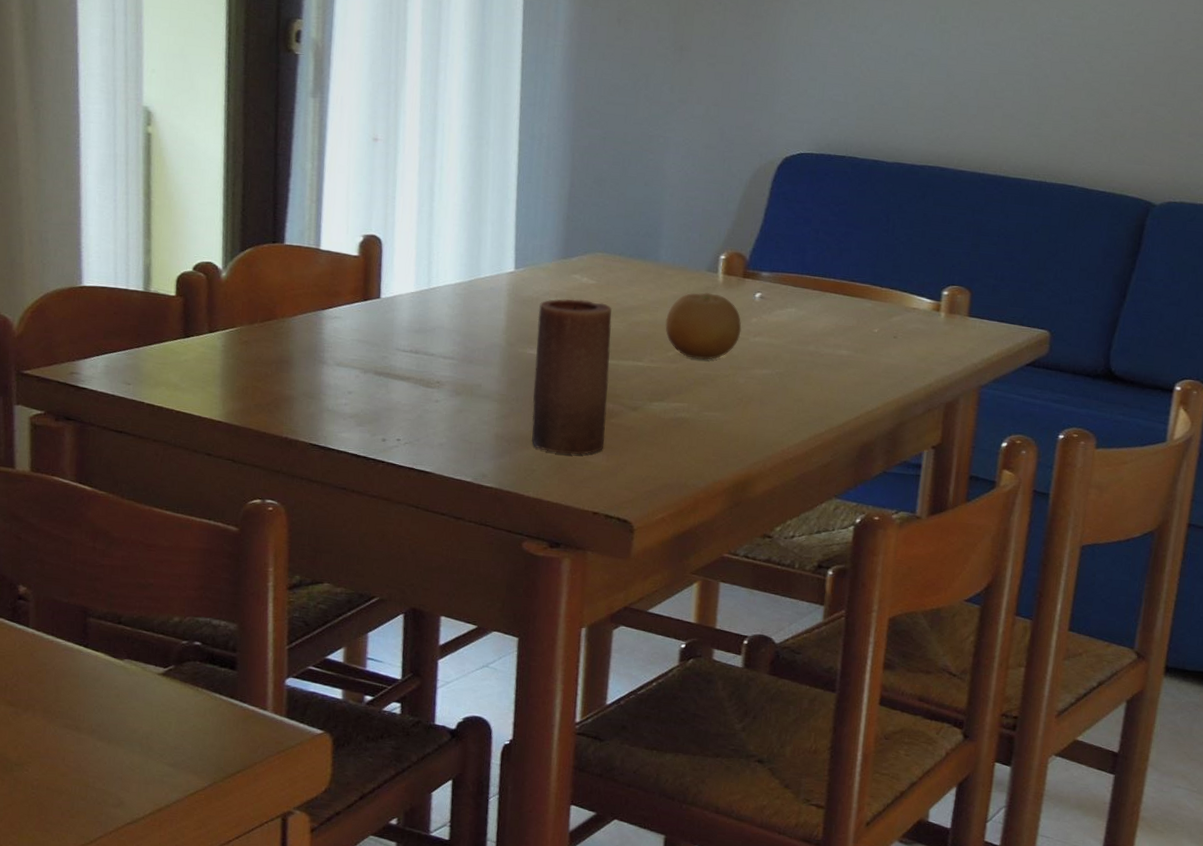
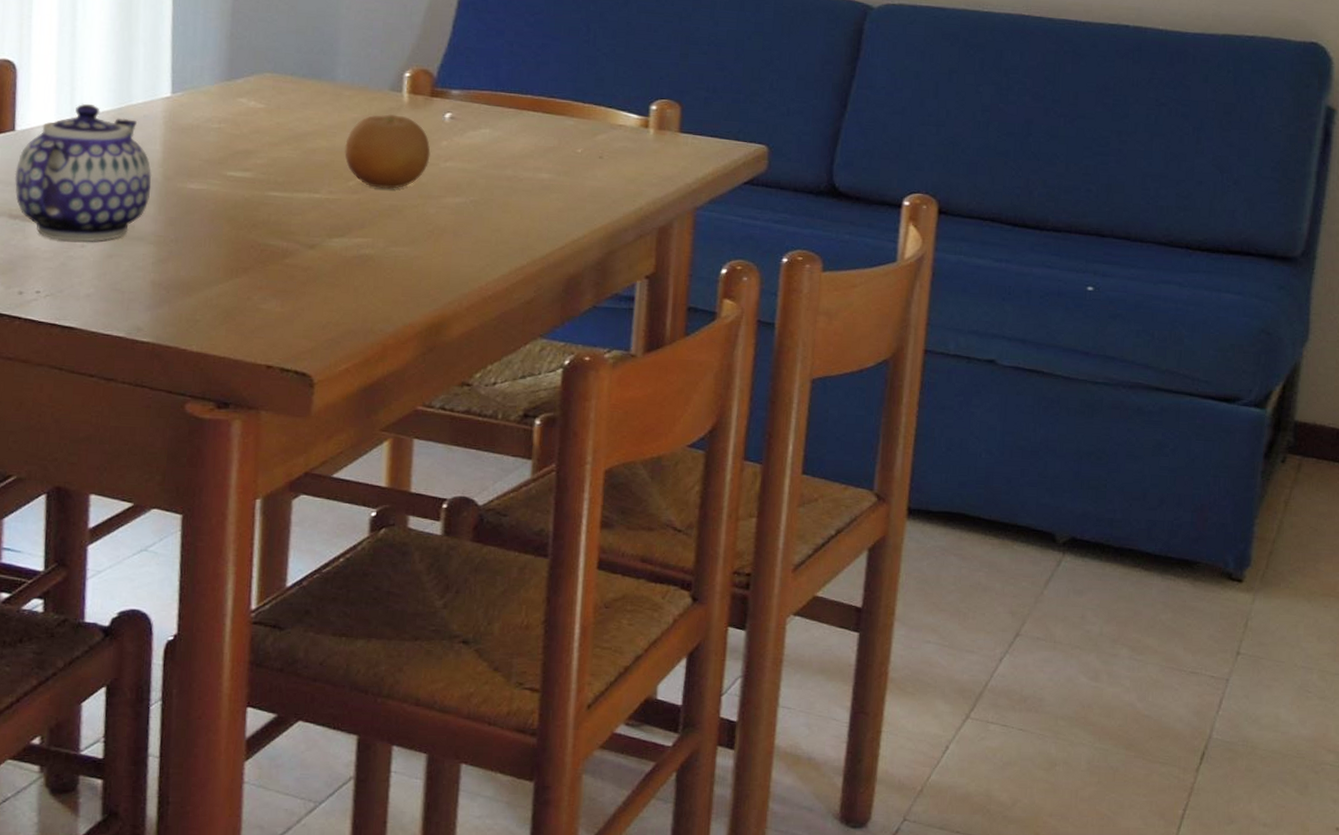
teapot: none [379,275,497,398] -> present [14,103,152,242]
candle: present [532,298,613,455] -> none [194,125,285,302]

